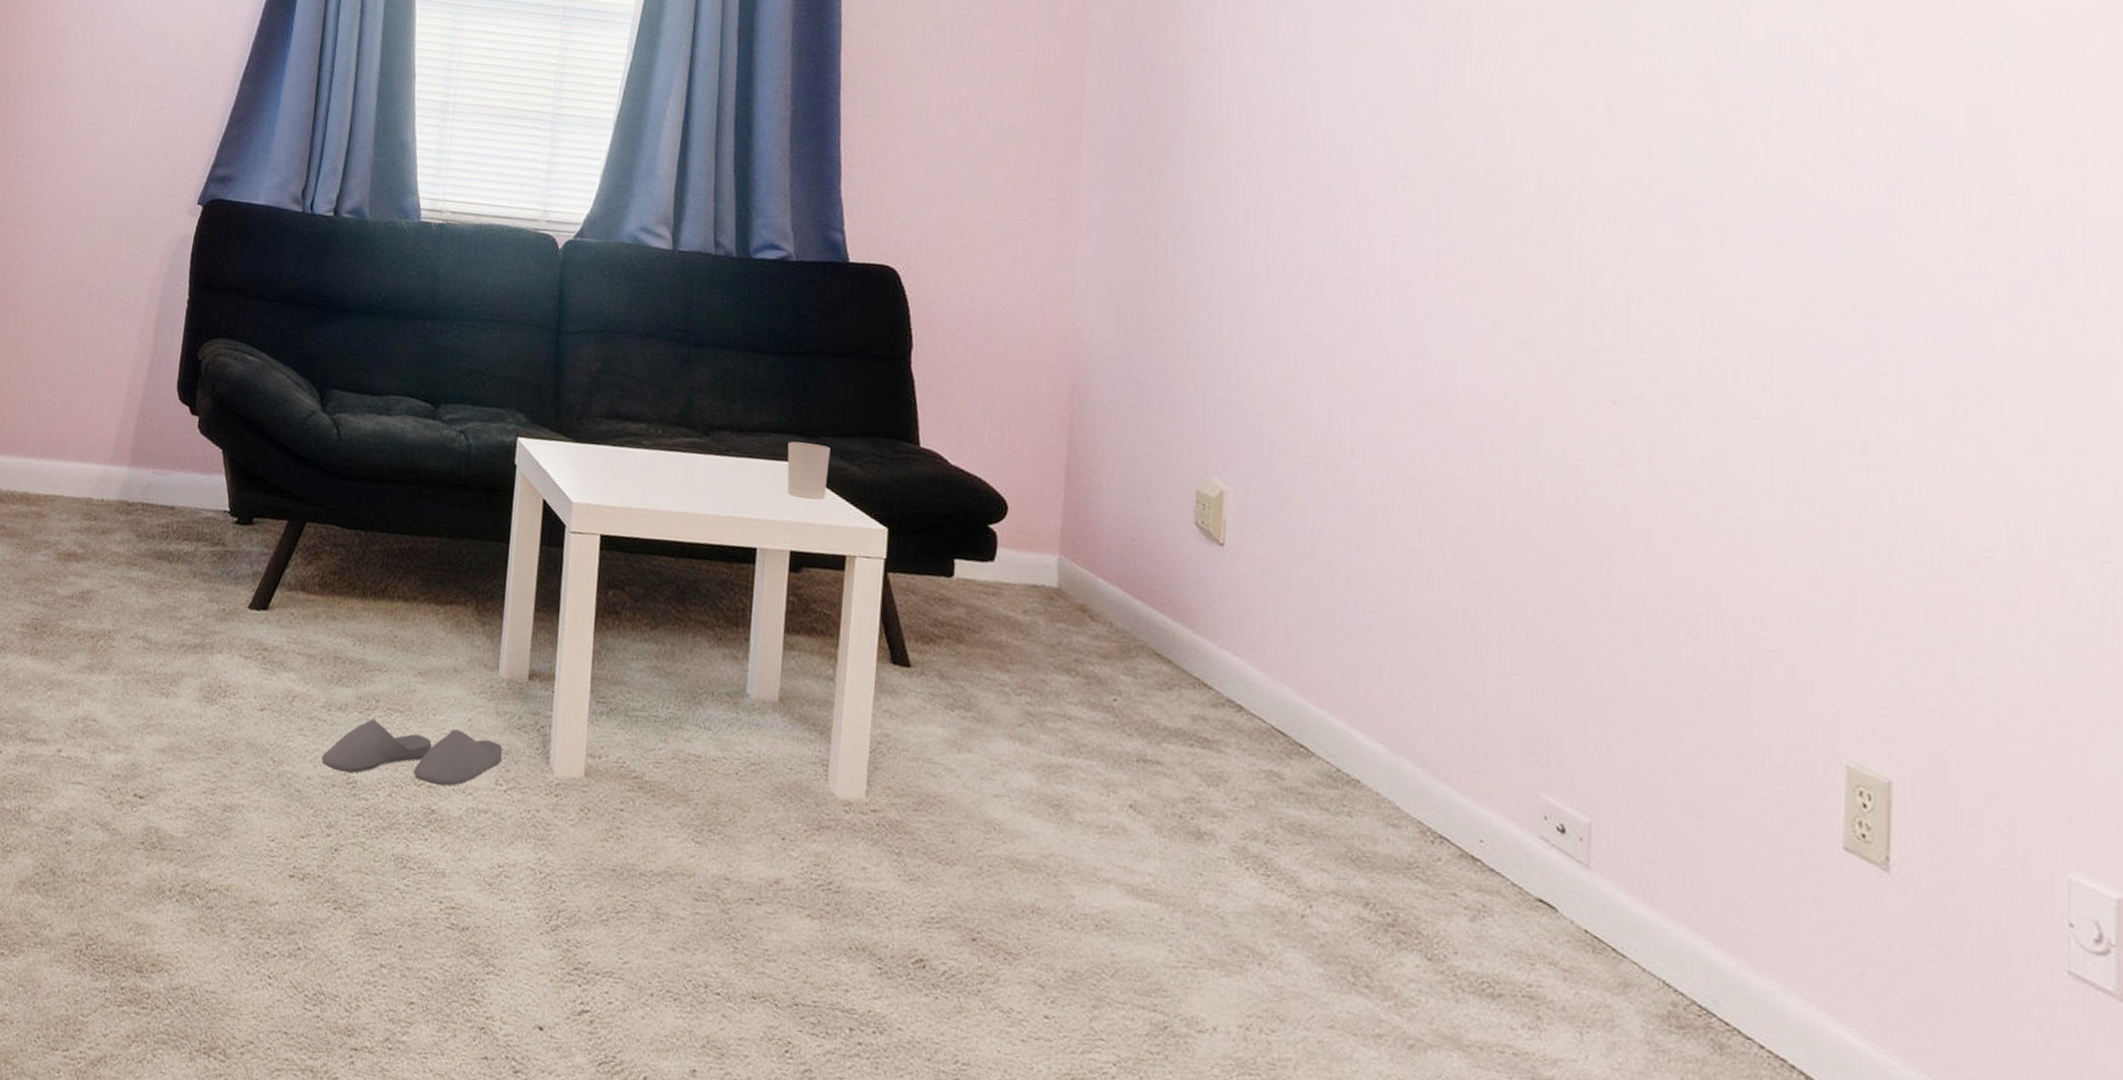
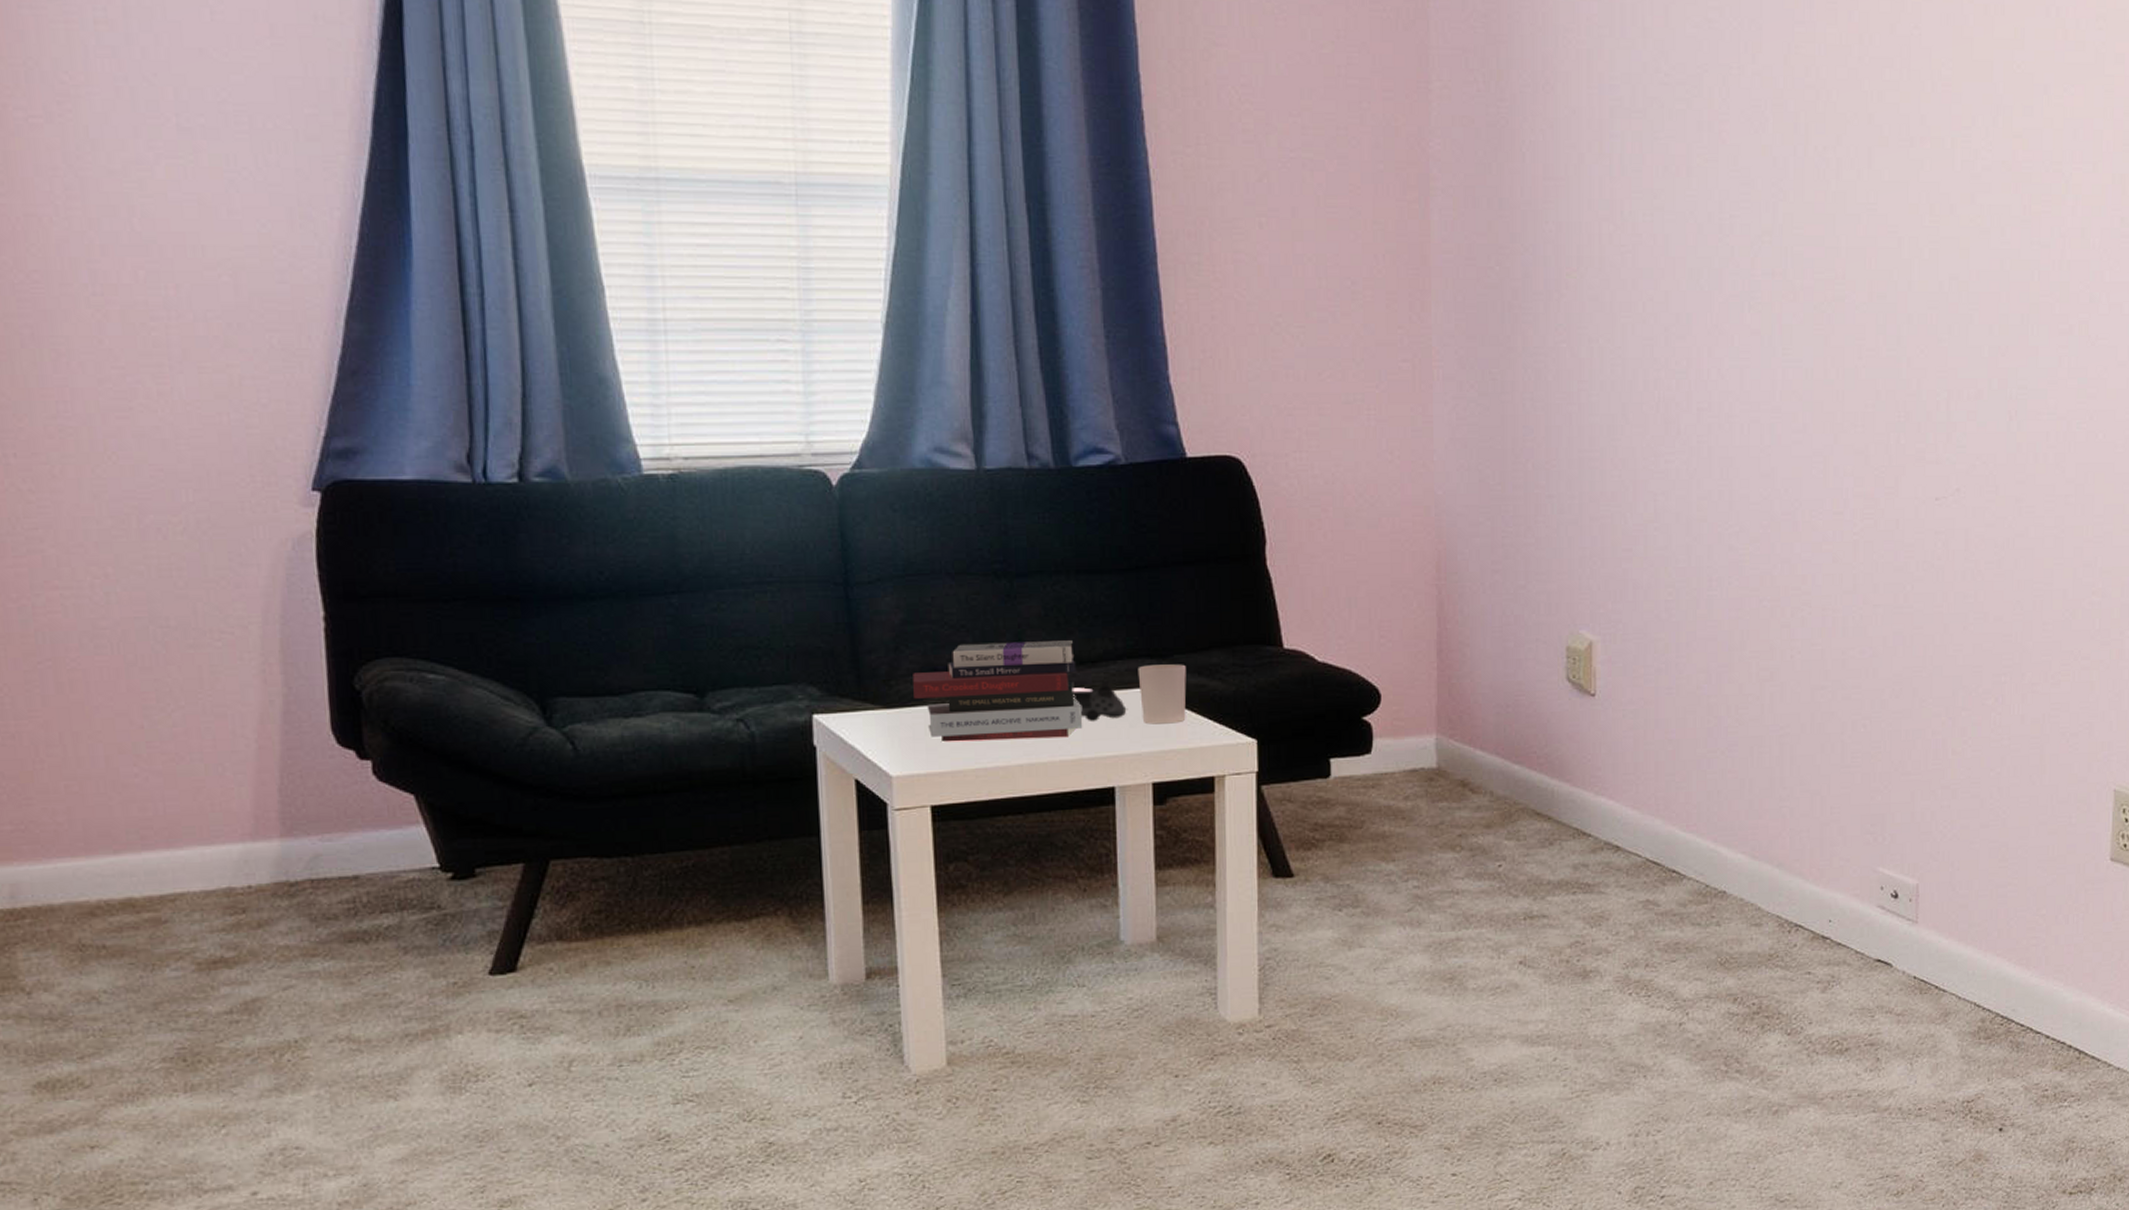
slippers: present [321,719,502,786] -> none [619,1051,846,1130]
books: none [599,396,737,495] -> present [913,640,1083,742]
control: none [729,449,774,486] -> present [1073,681,1126,722]

